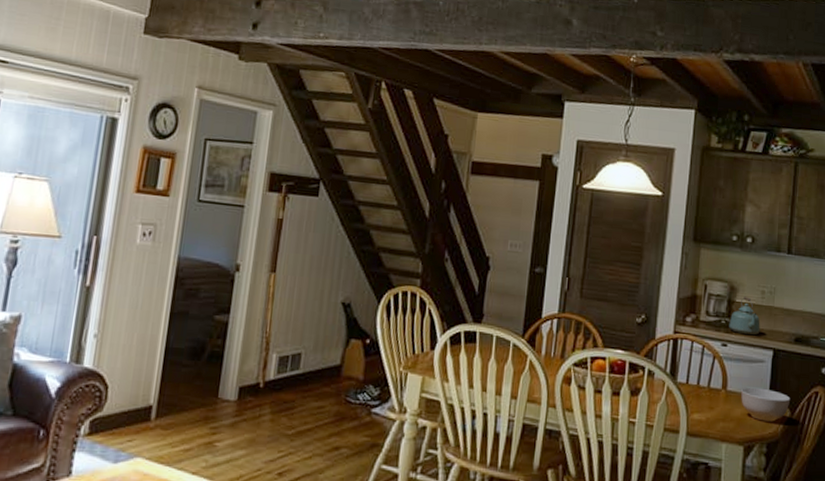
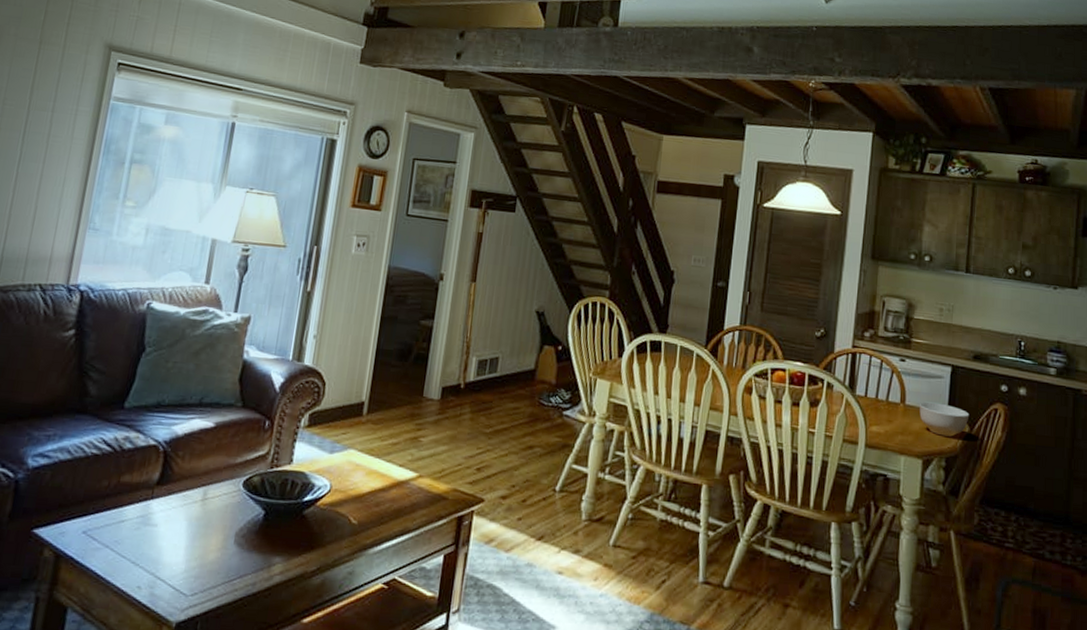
kettle: present [729,296,761,336] -> none [907,313,939,352]

